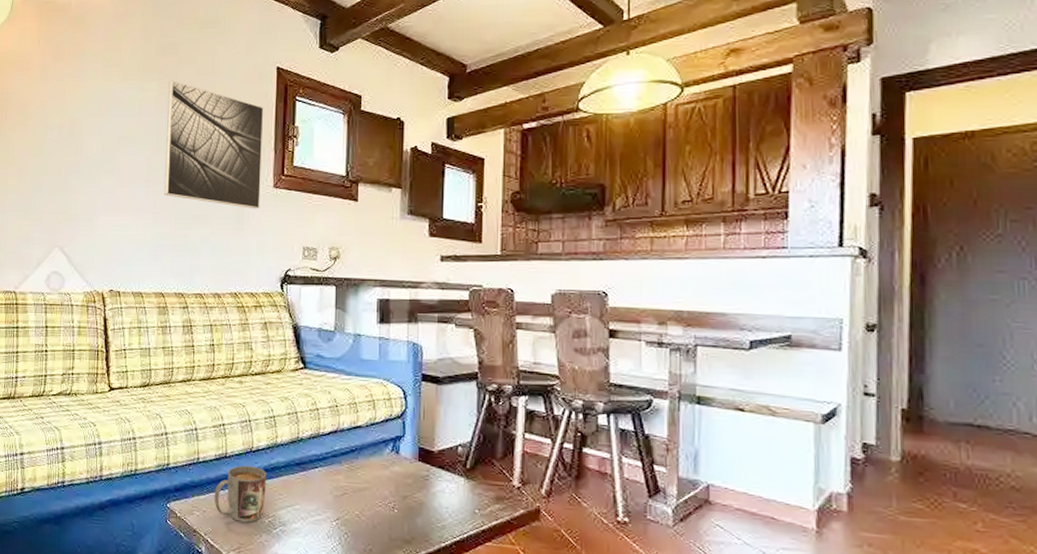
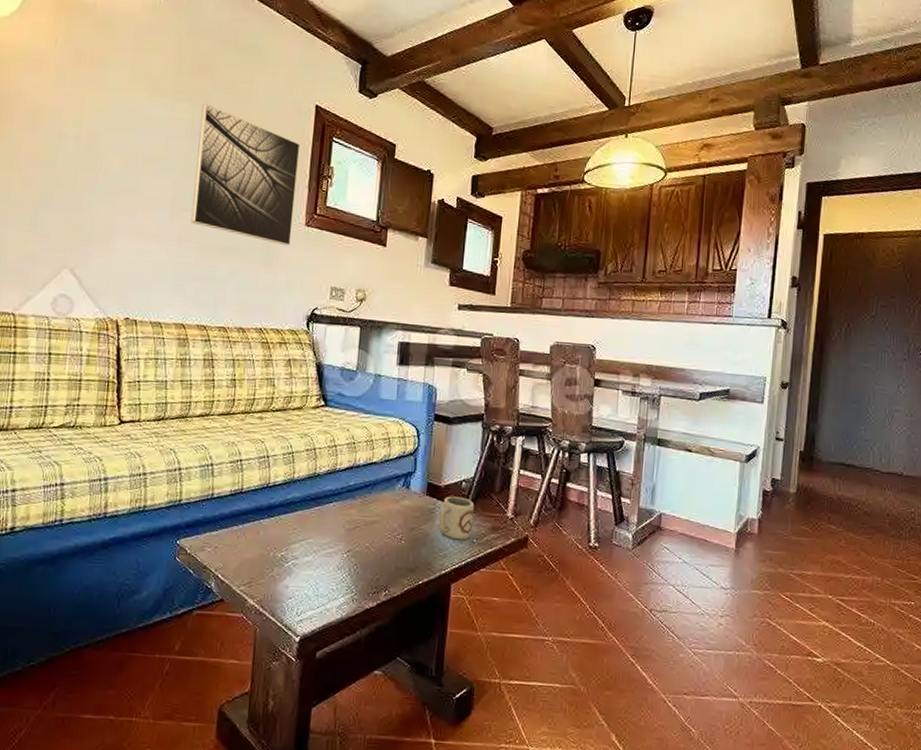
mug: present [214,465,267,523] -> none [226,501,282,557]
cup: none [434,462,474,511] -> present [438,496,475,540]

